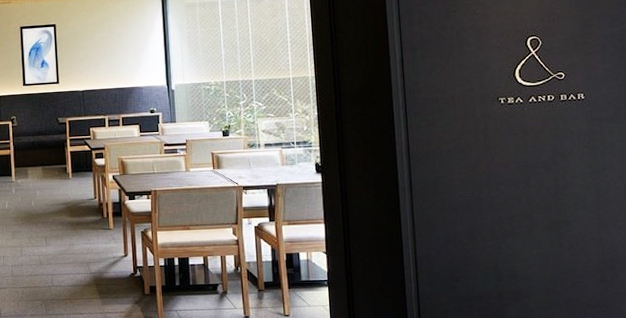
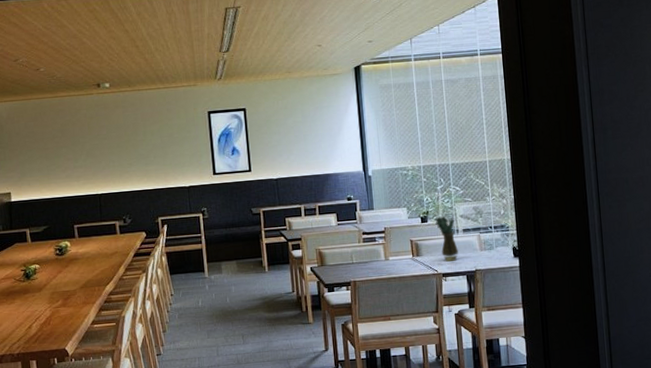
vase: none [236,129,260,175] -> present [434,215,458,262]

